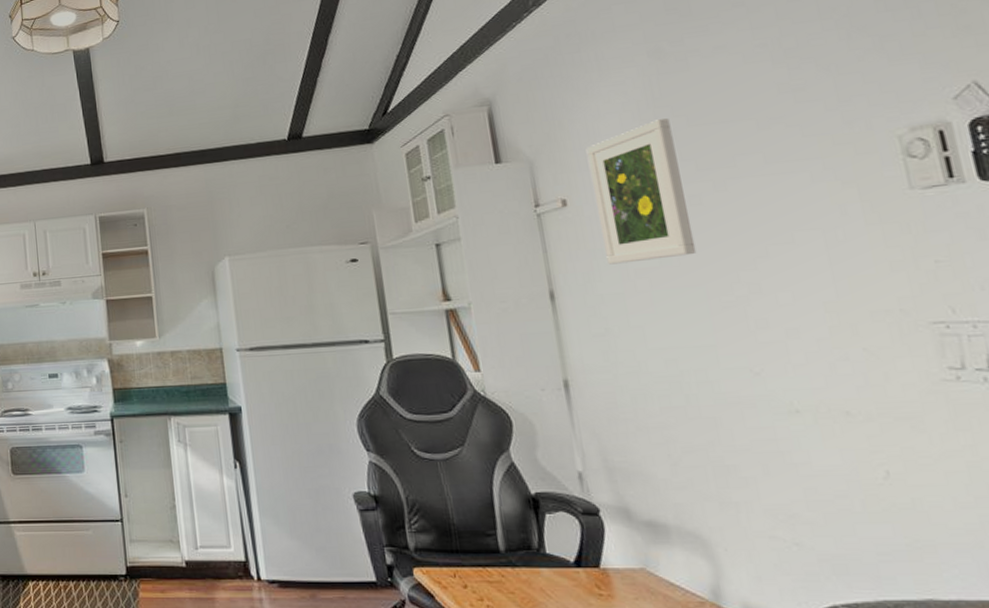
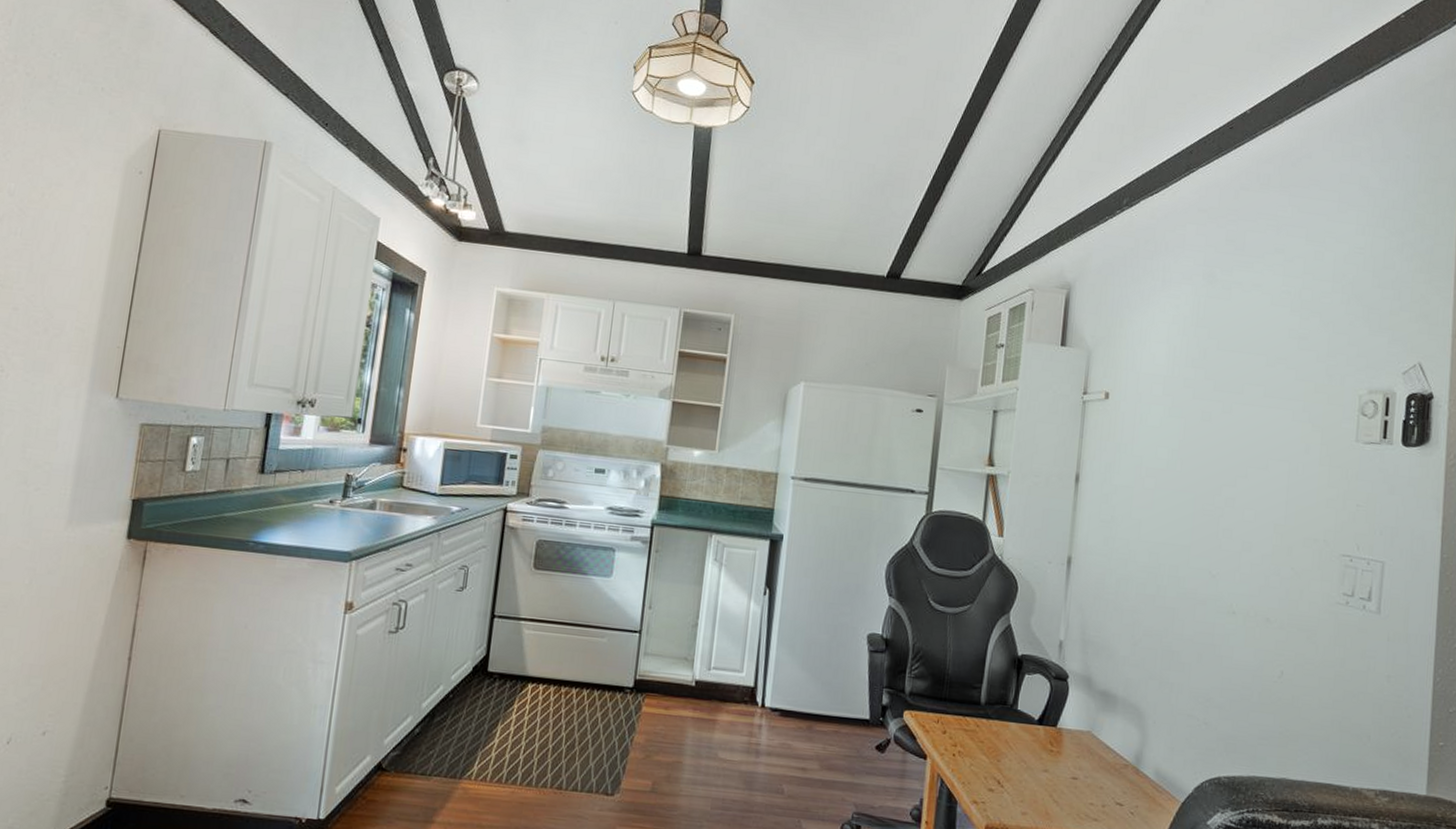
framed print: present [585,118,697,265] -> none [1127,337,1205,464]

